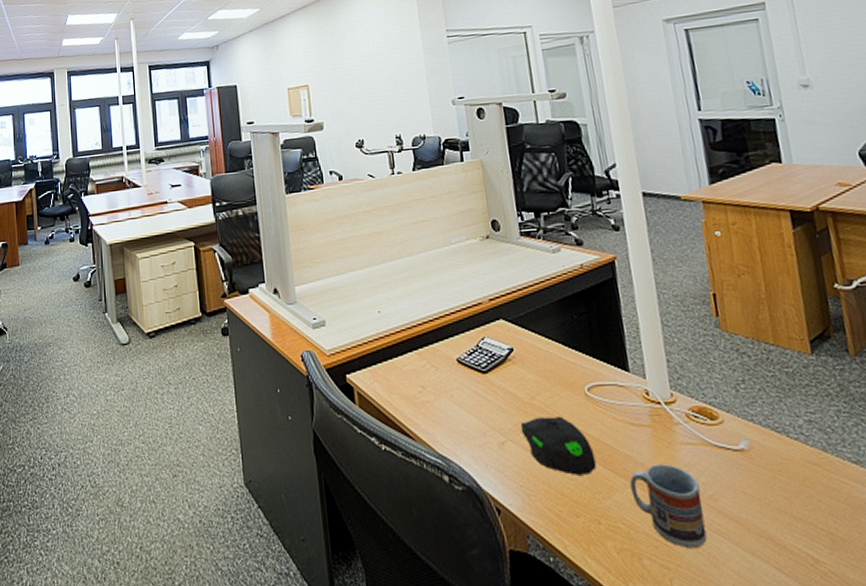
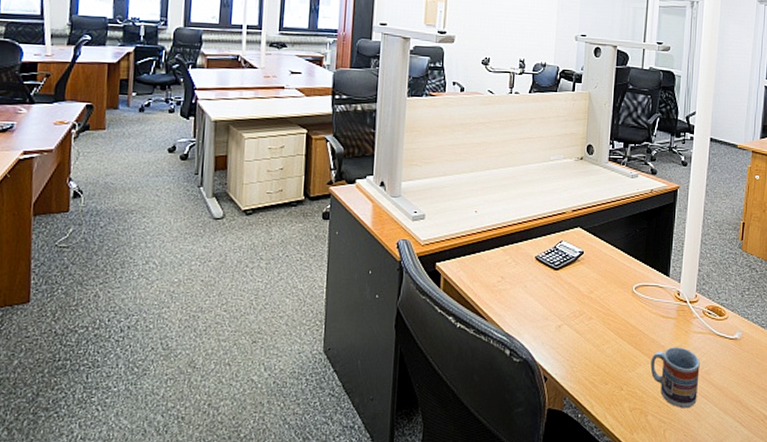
computer mouse: present [520,416,597,475] -> none [576,307,630,353]

